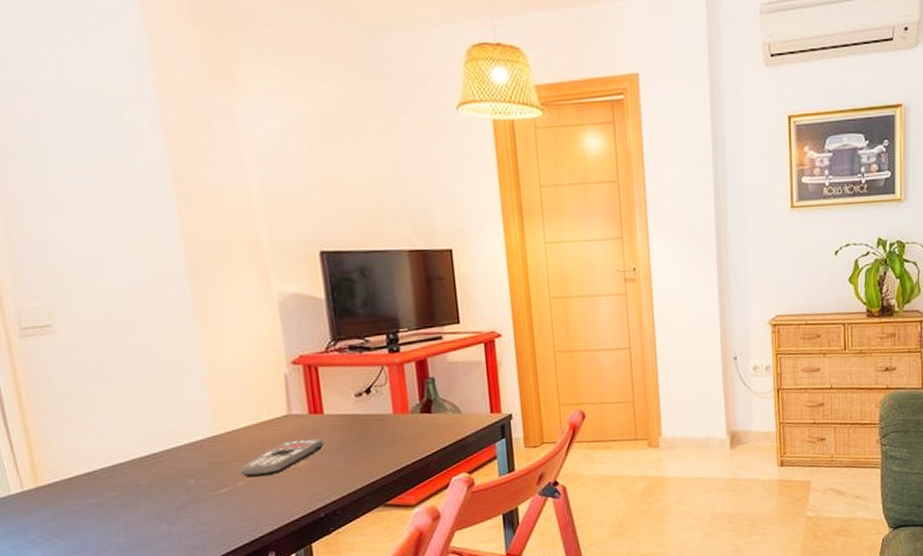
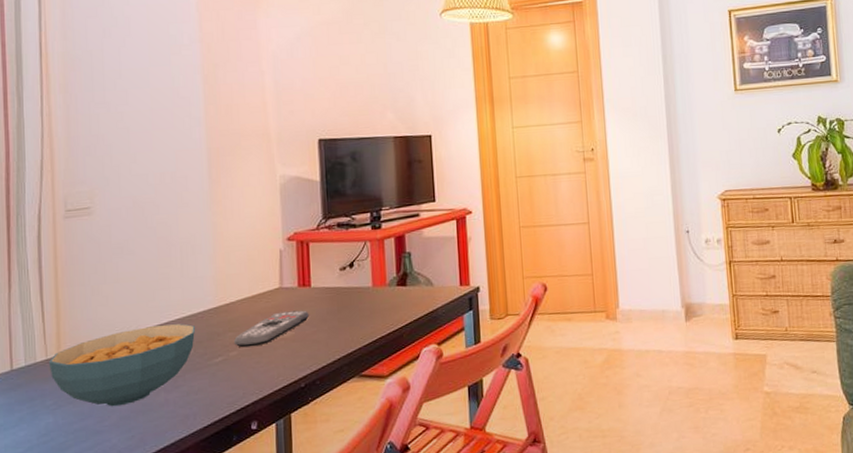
cereal bowl: none [26,453,195,540] -> present [49,323,196,407]

